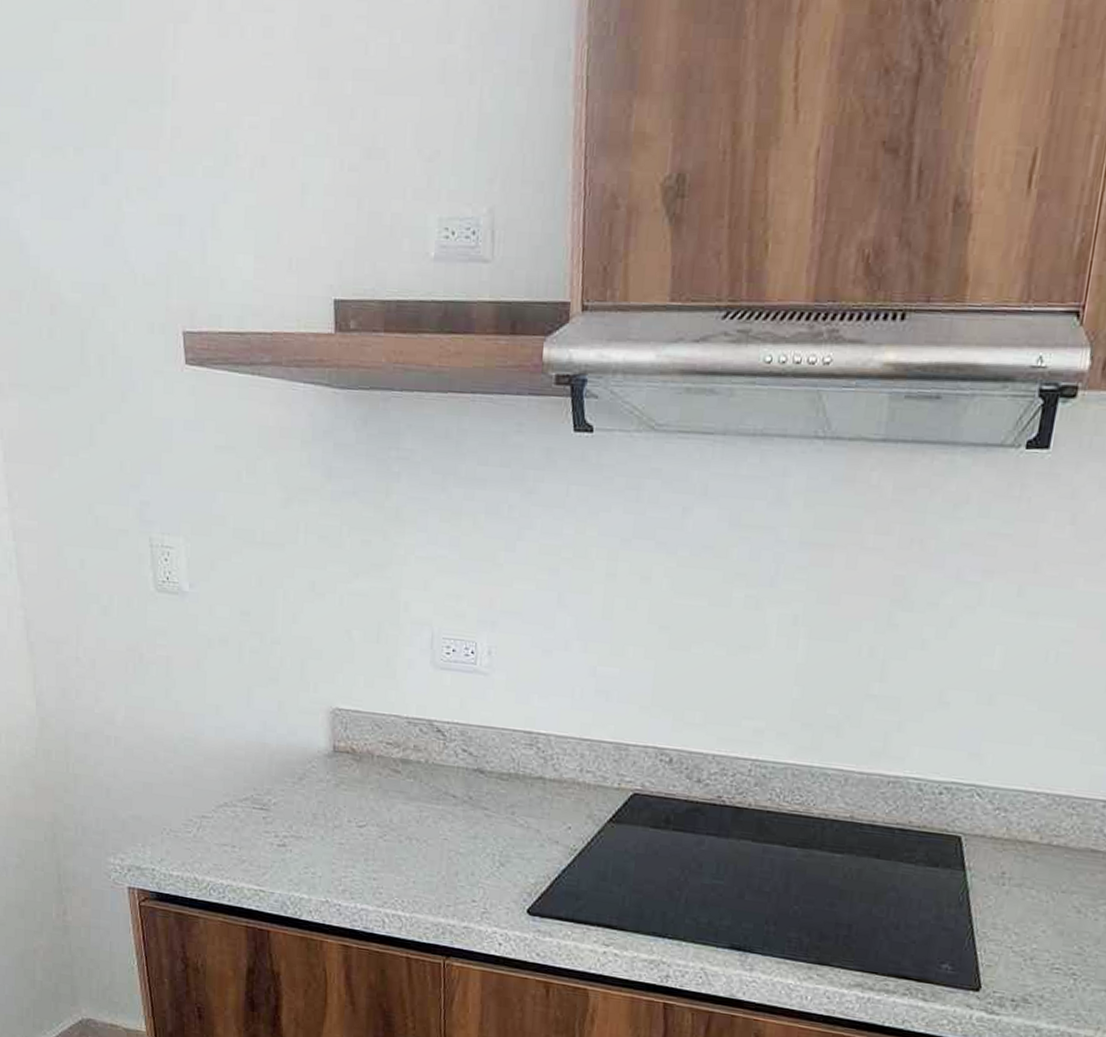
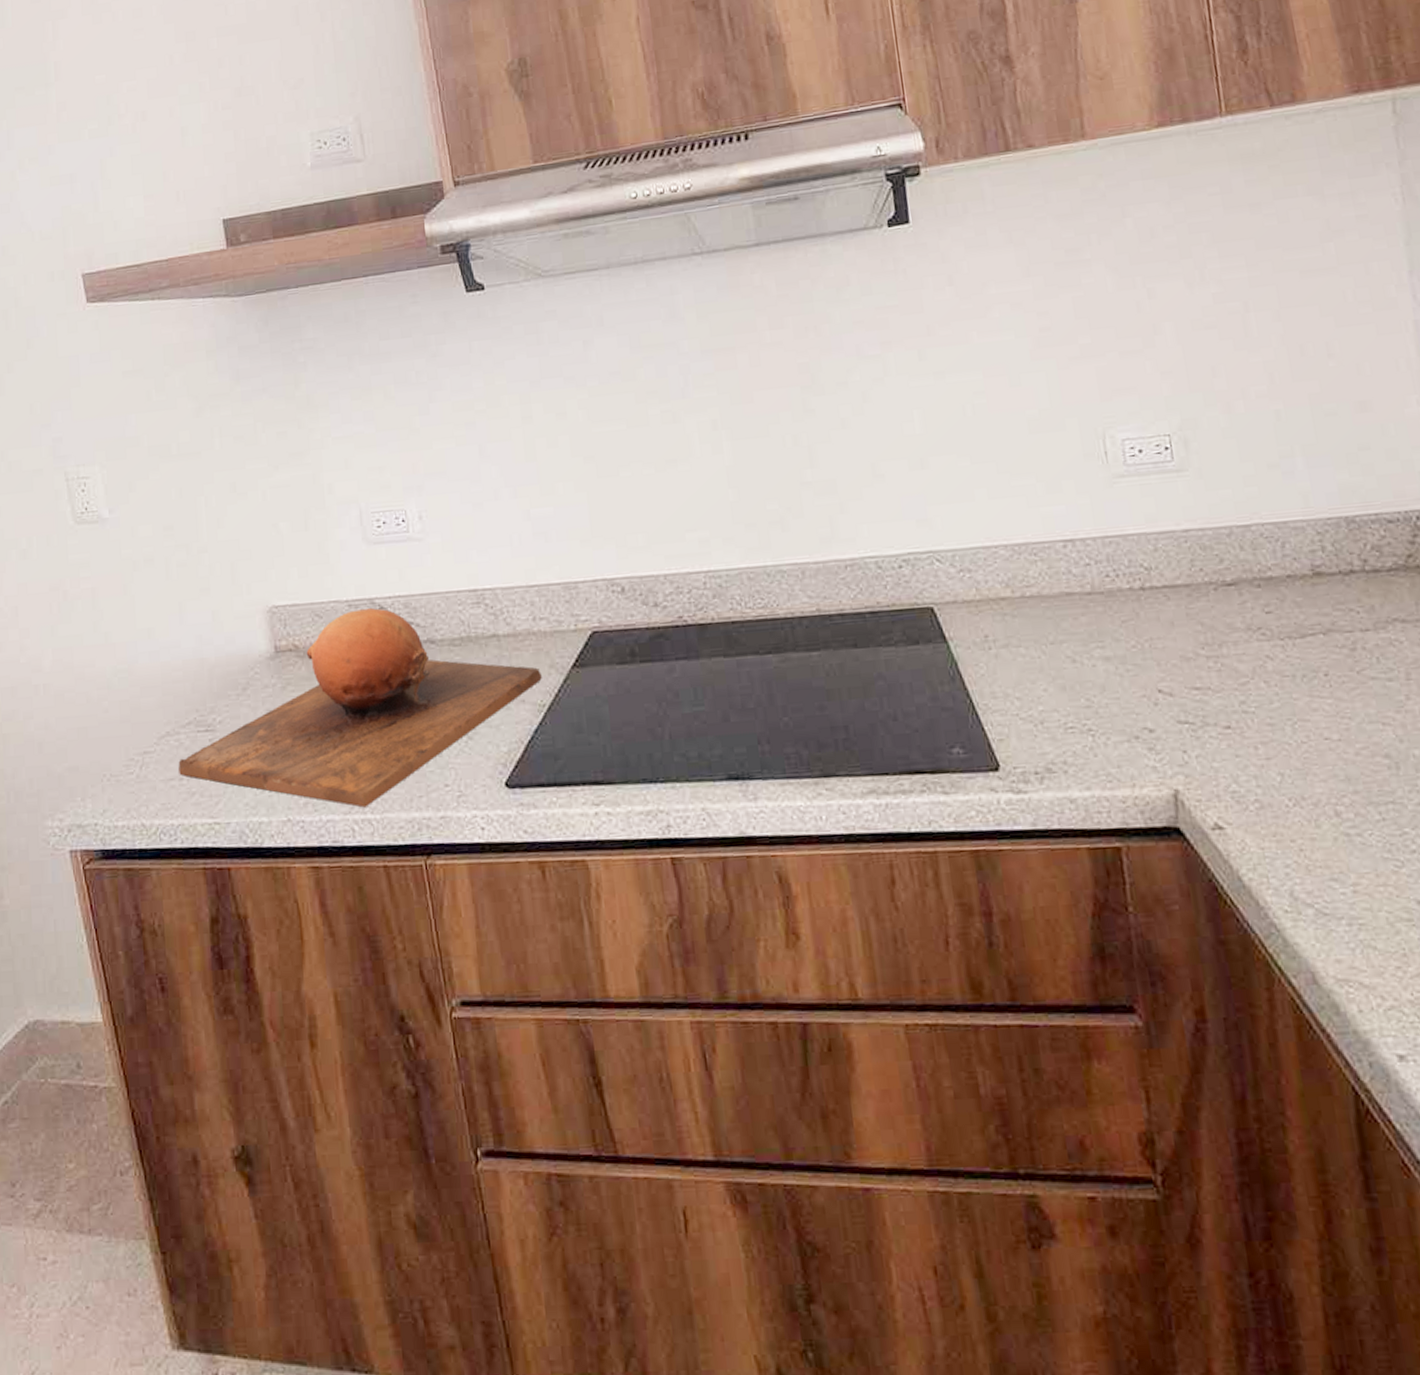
chopping board: none [232,727,579,905] -> present [178,607,542,808]

